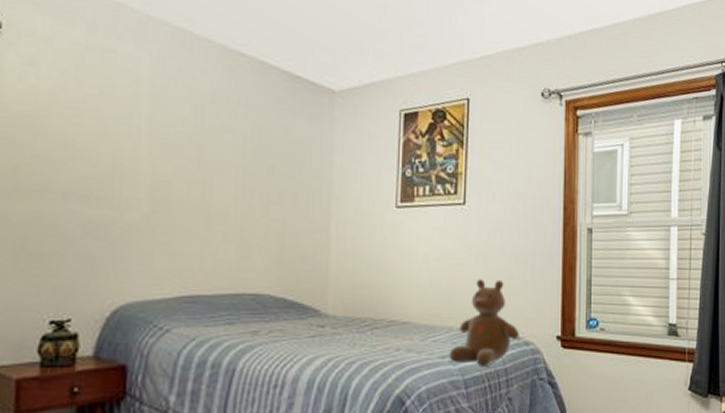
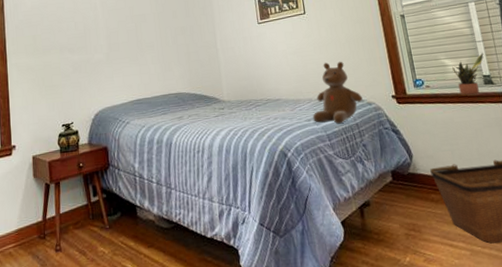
potted plant: none [636,294,675,347] -> present [452,53,484,96]

